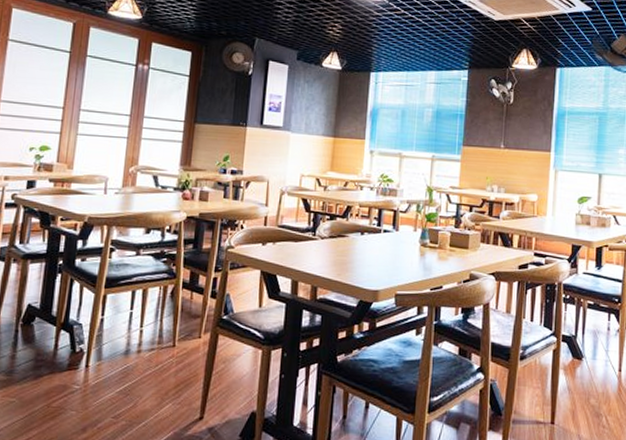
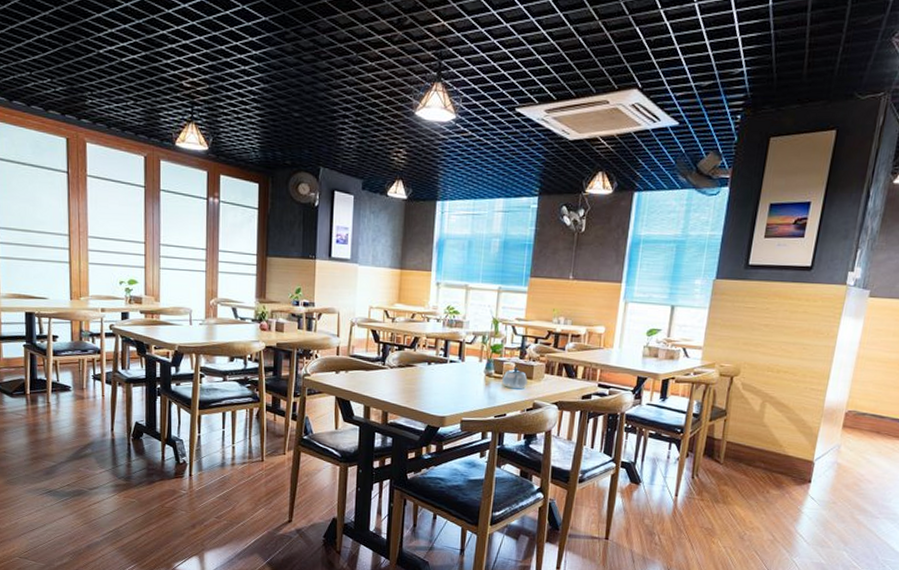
teapot: none [436,236,464,260] -> present [501,367,528,390]

